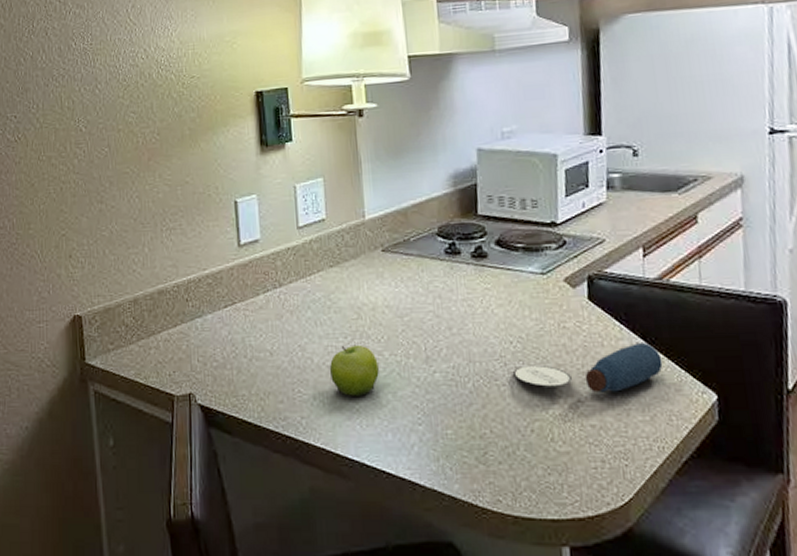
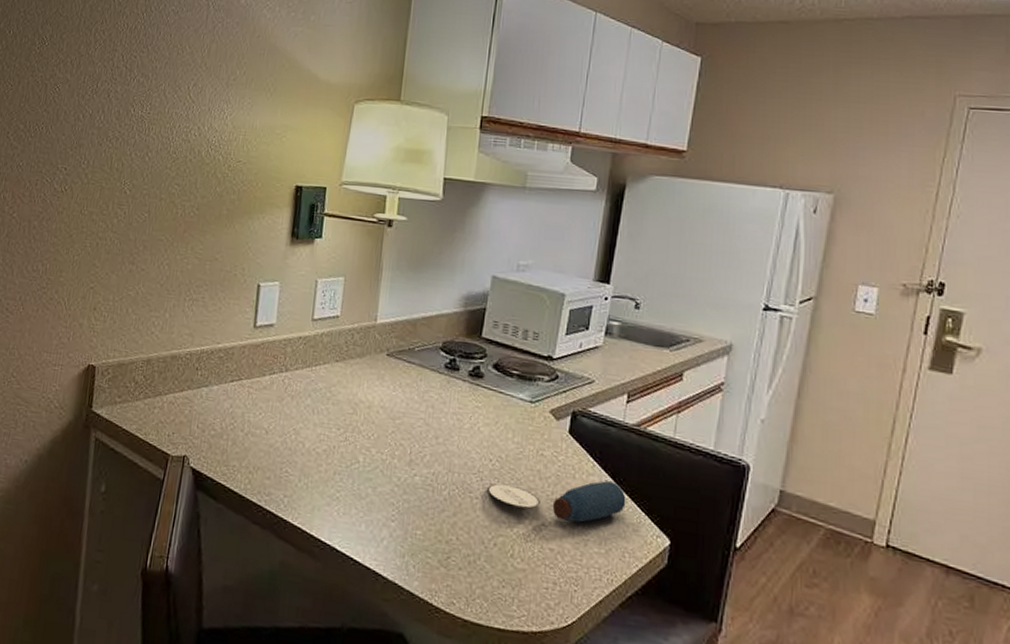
fruit: present [329,344,379,397] -> none [317,435,365,486]

